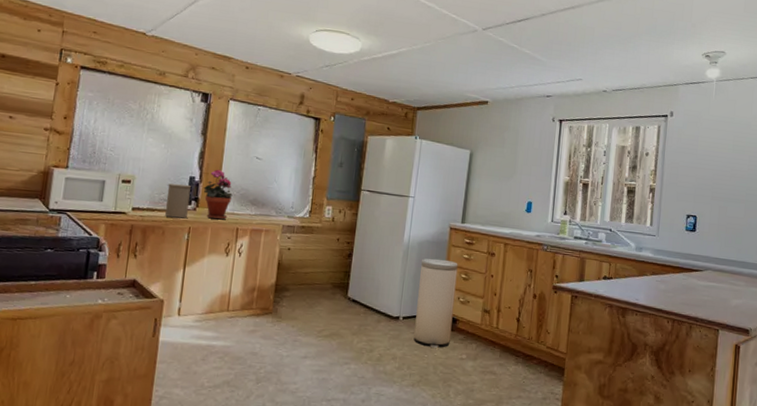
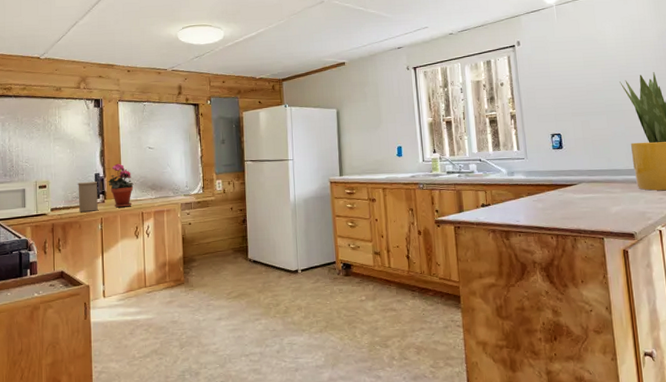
pedal bin: present [413,258,458,349] -> none [309,211,348,295]

